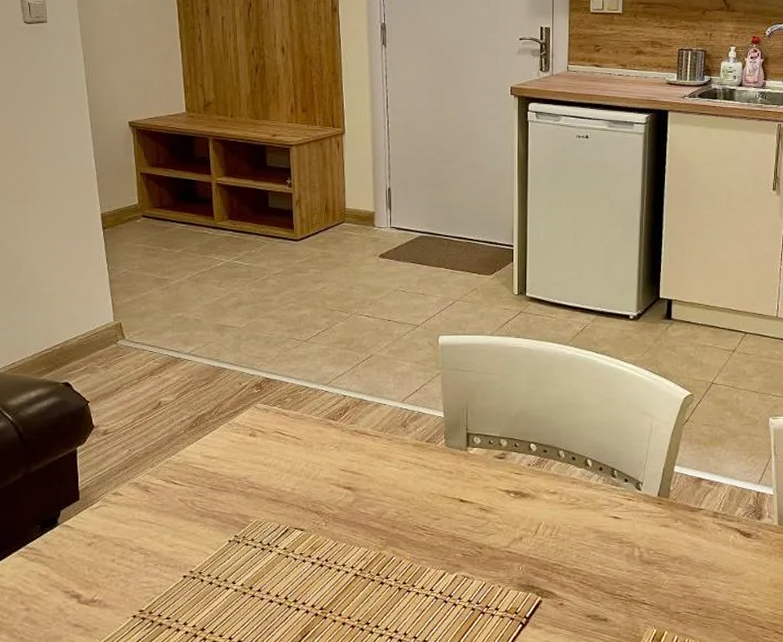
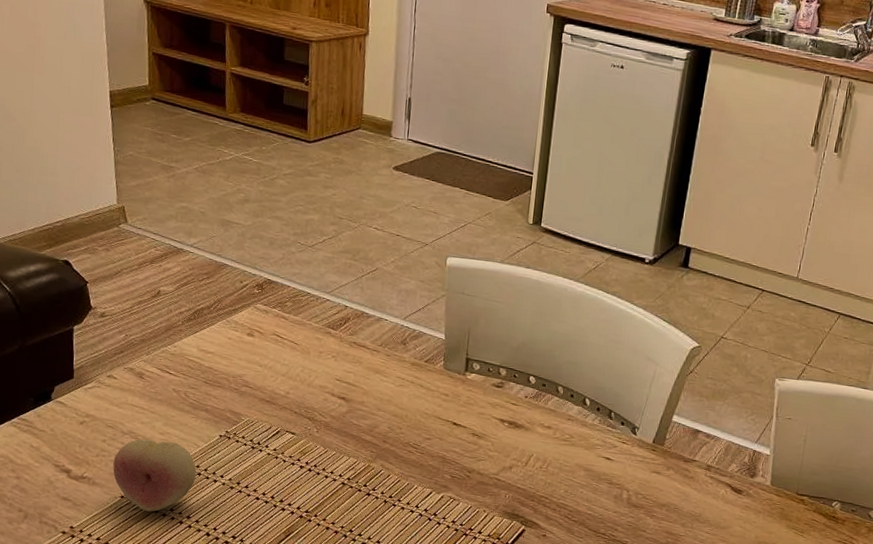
fruit: none [123,553,208,628] -> present [113,439,197,512]

